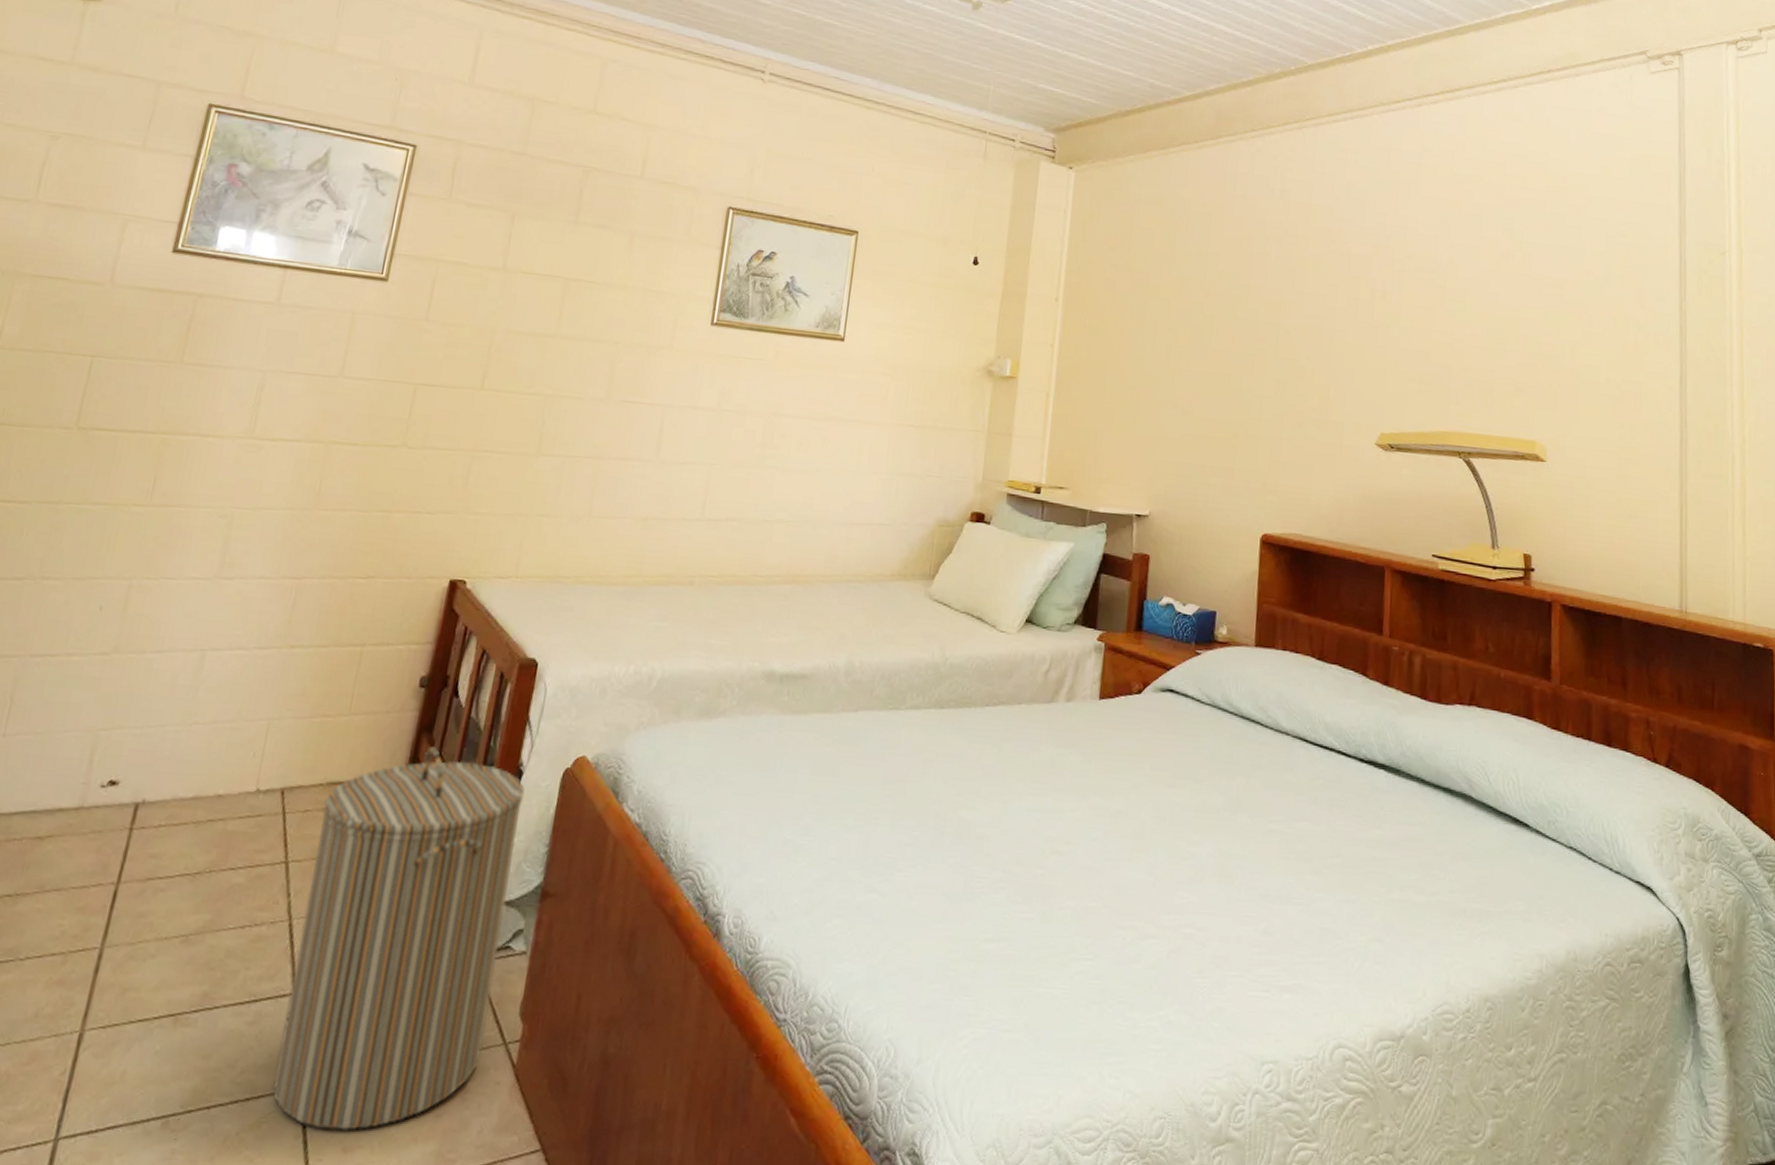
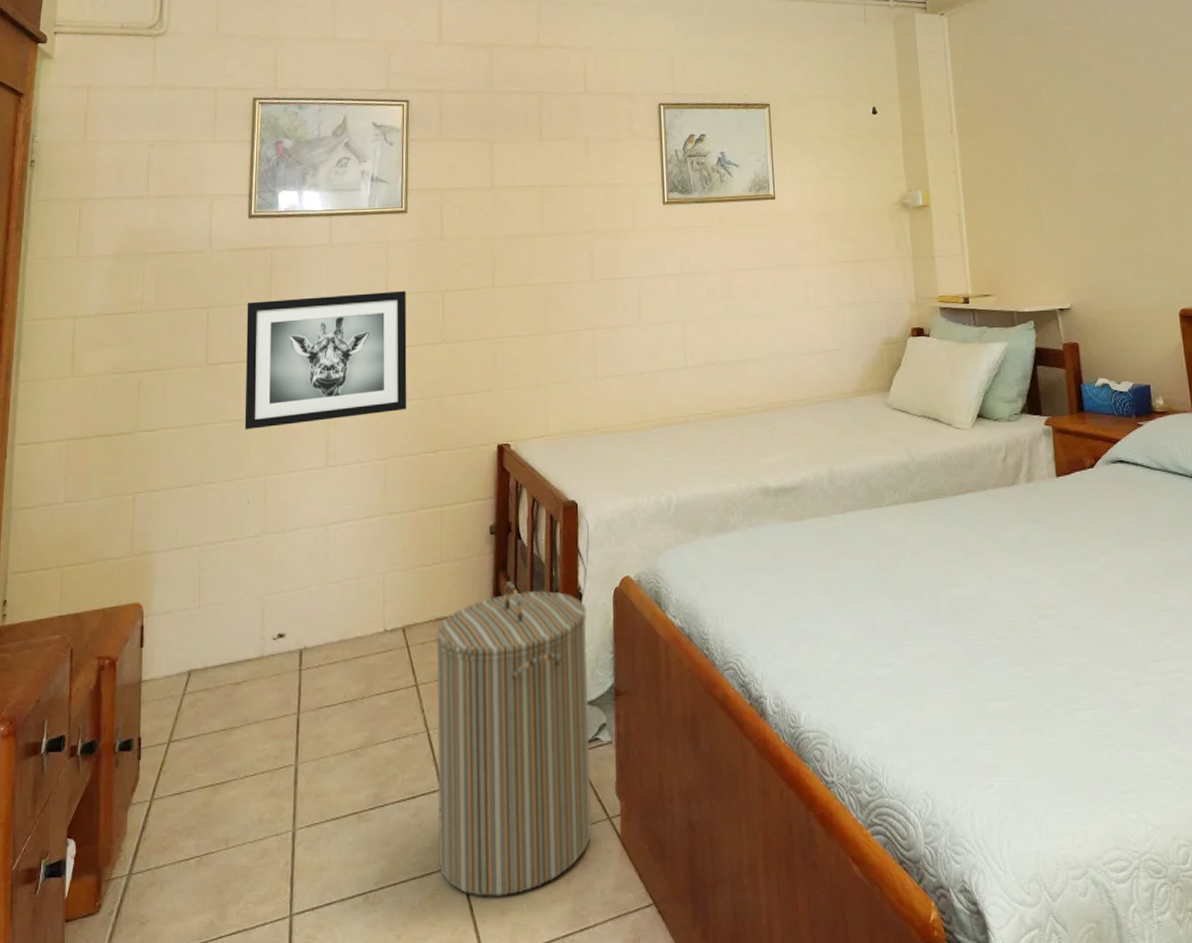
wall art: none [114,357,367,522] -> present [244,290,407,430]

